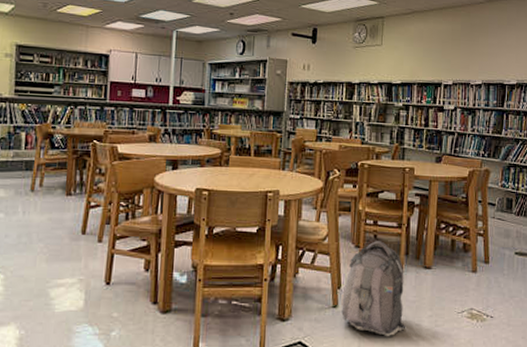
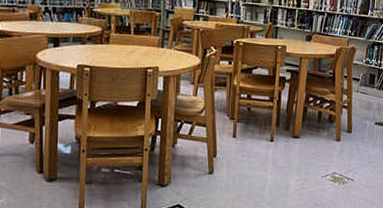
backpack: present [341,241,406,336] -> none [216,113,276,198]

